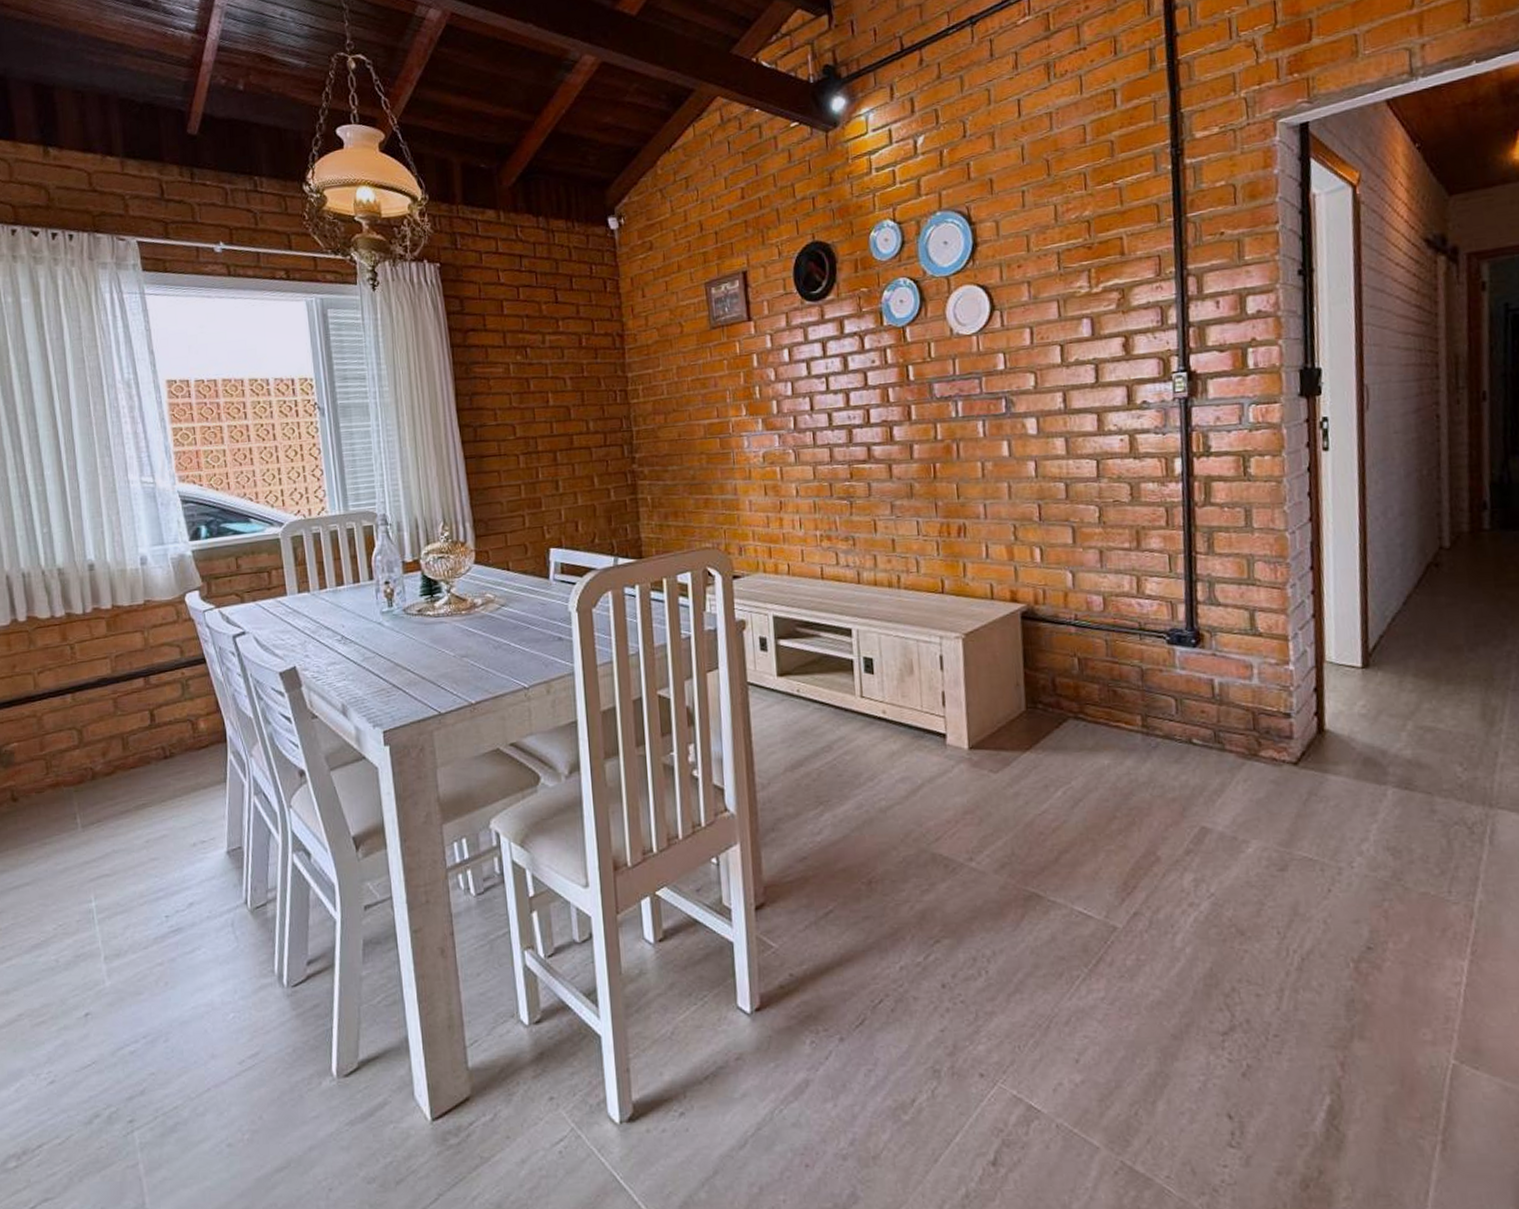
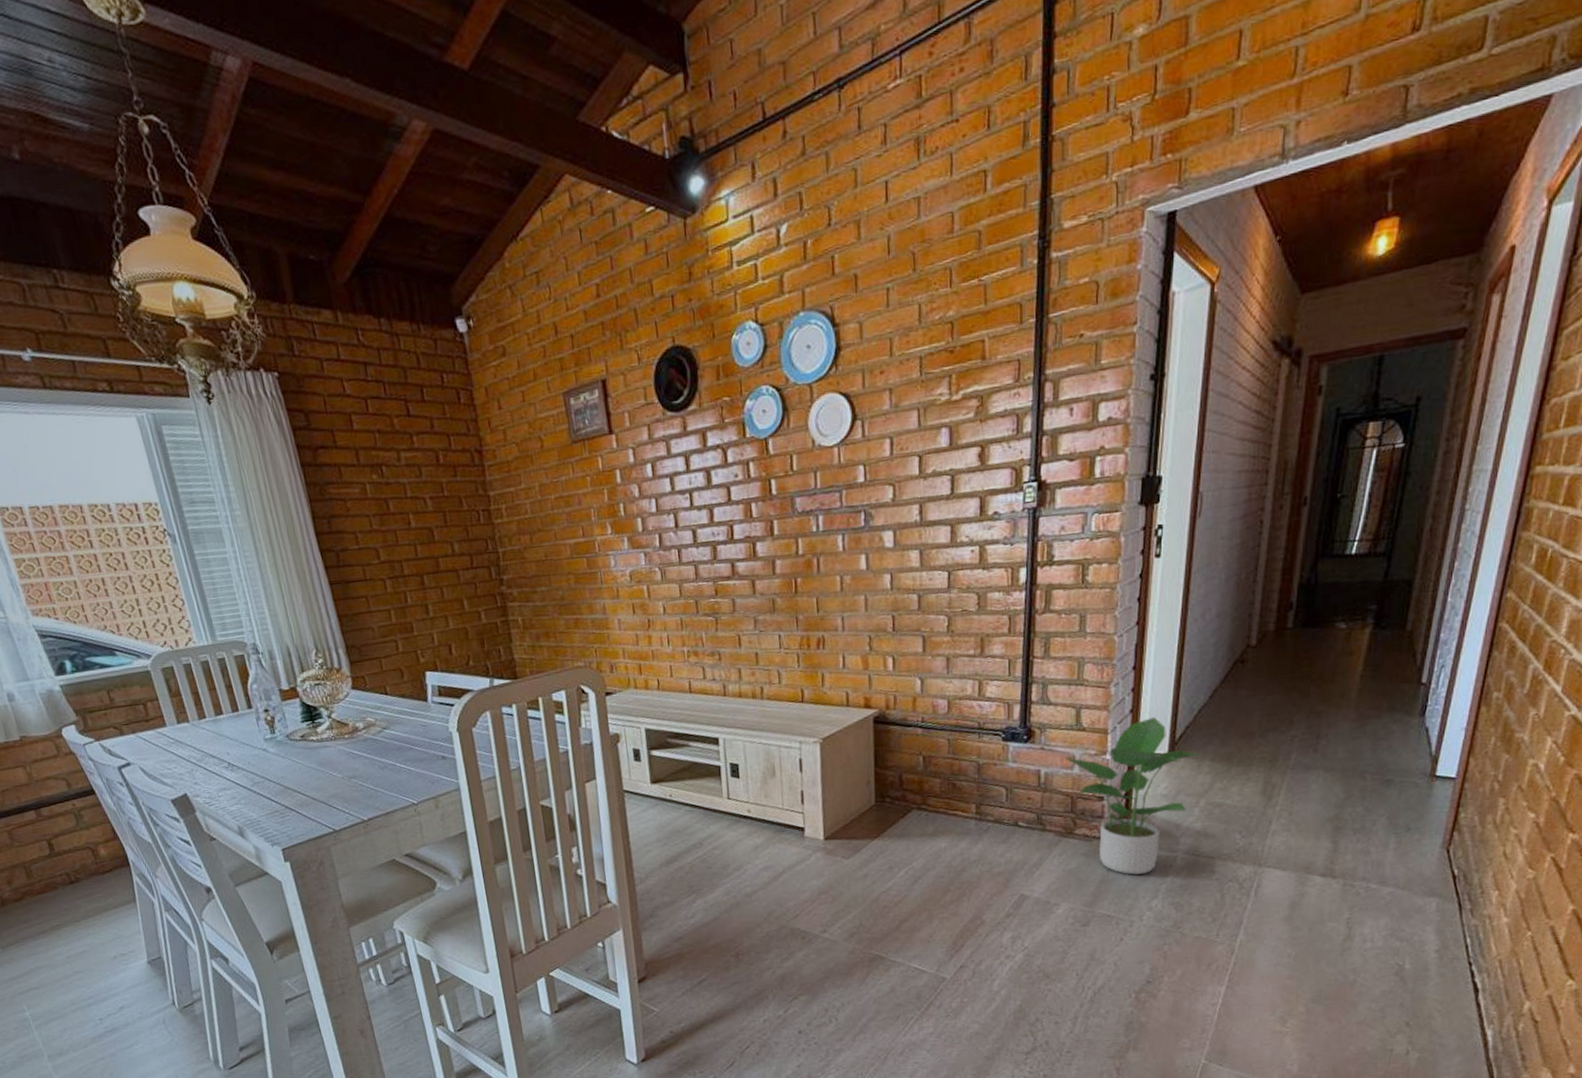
potted plant: none [1242,624,1401,810] -> present [1065,717,1201,875]

